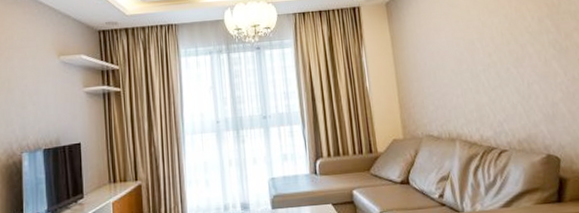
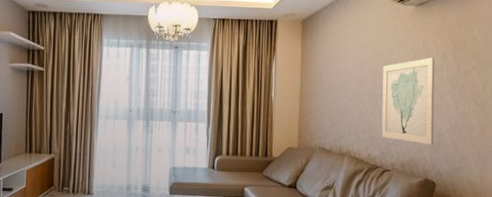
wall art: none [478,24,549,117] -> present [381,57,435,145]

